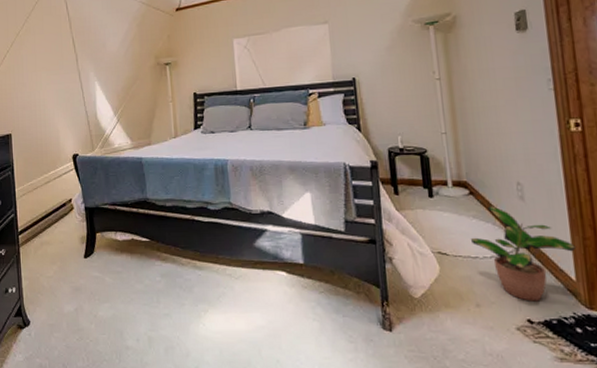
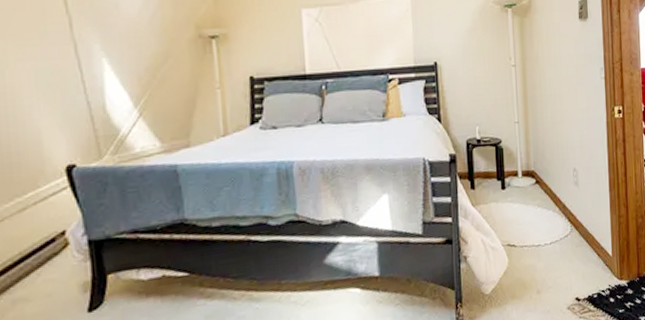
potted plant: present [470,206,577,302] -> none [534,193,614,281]

